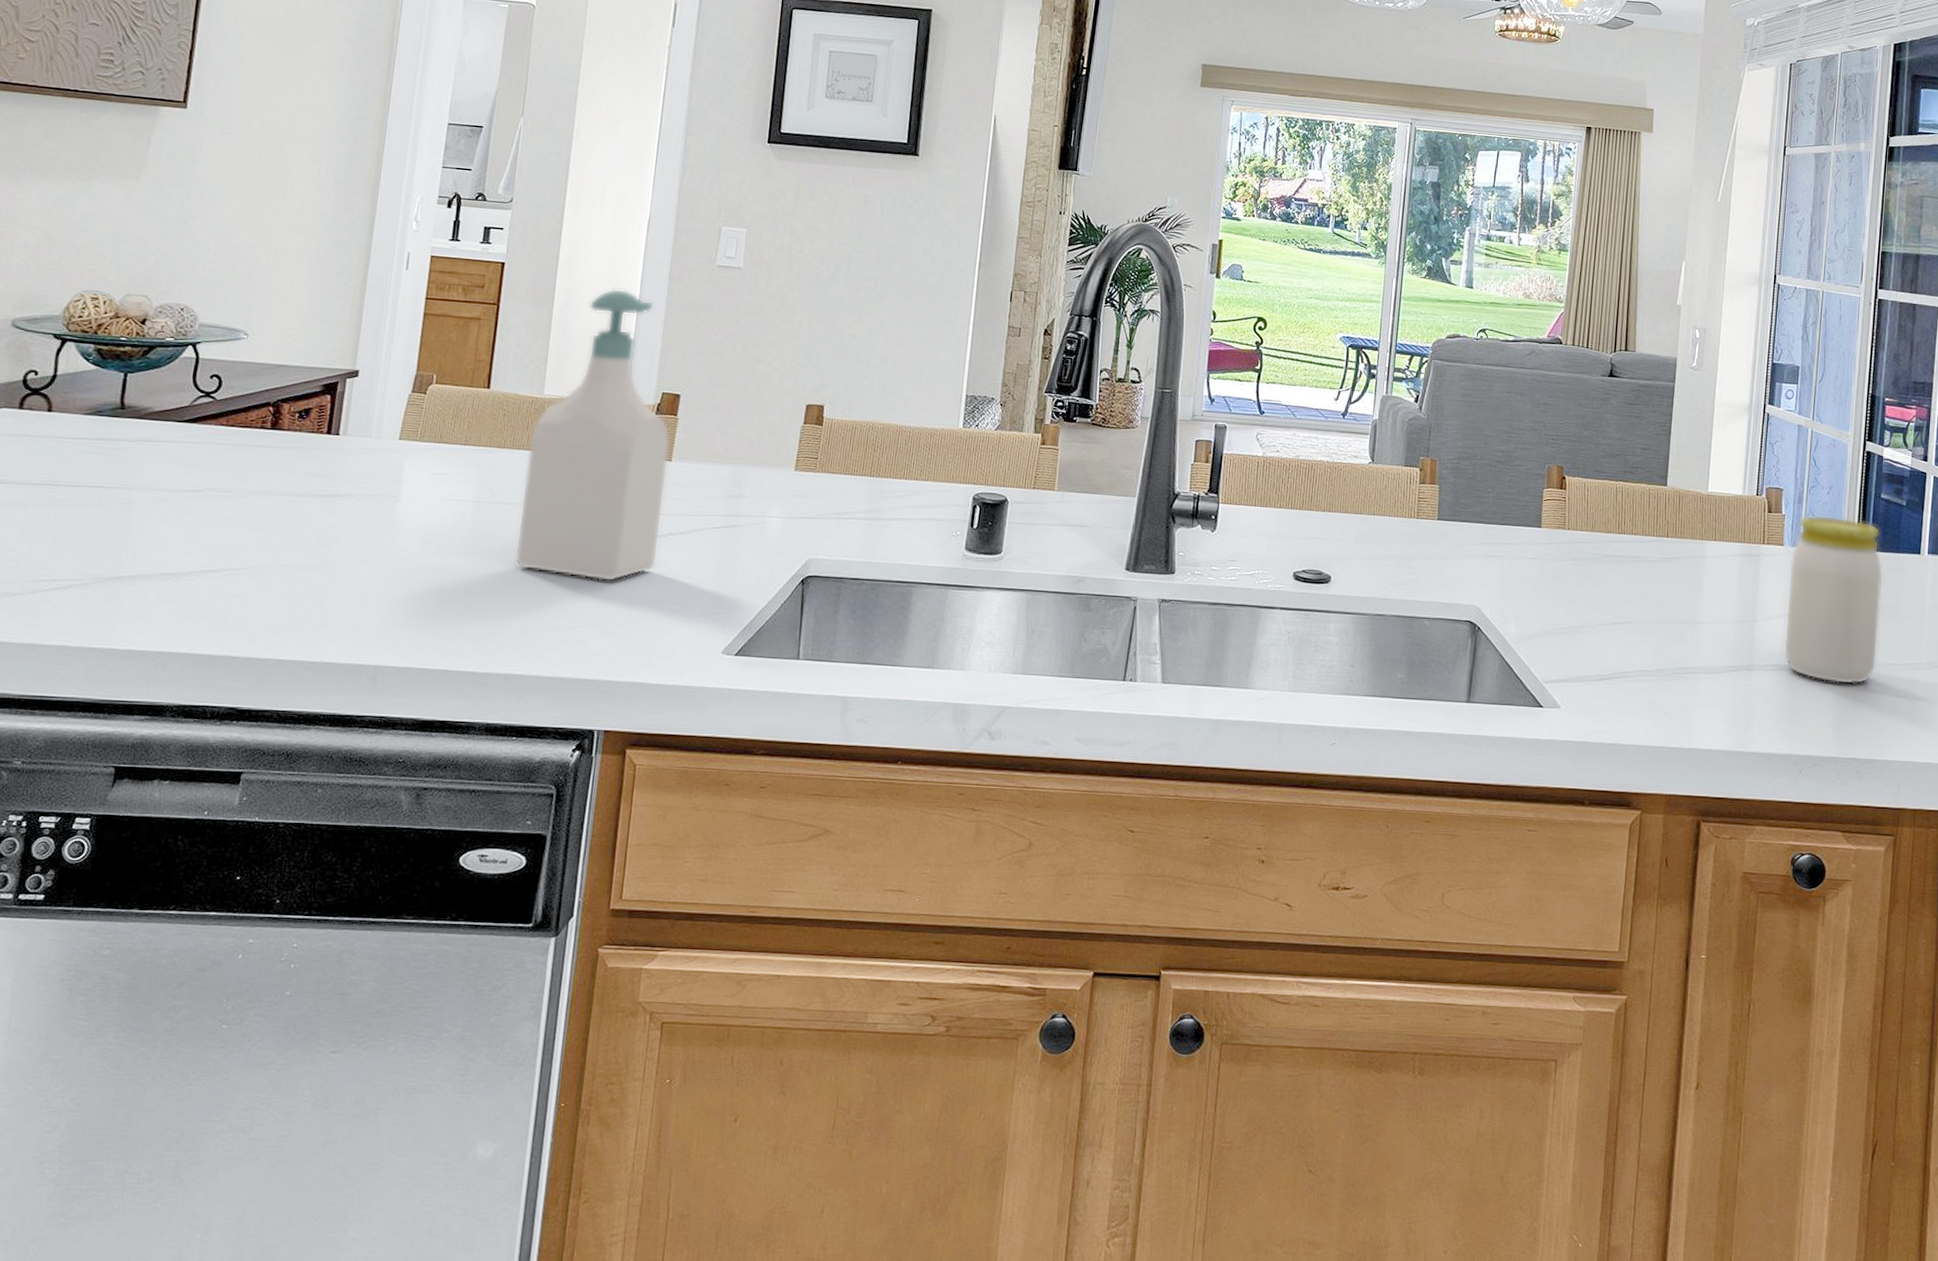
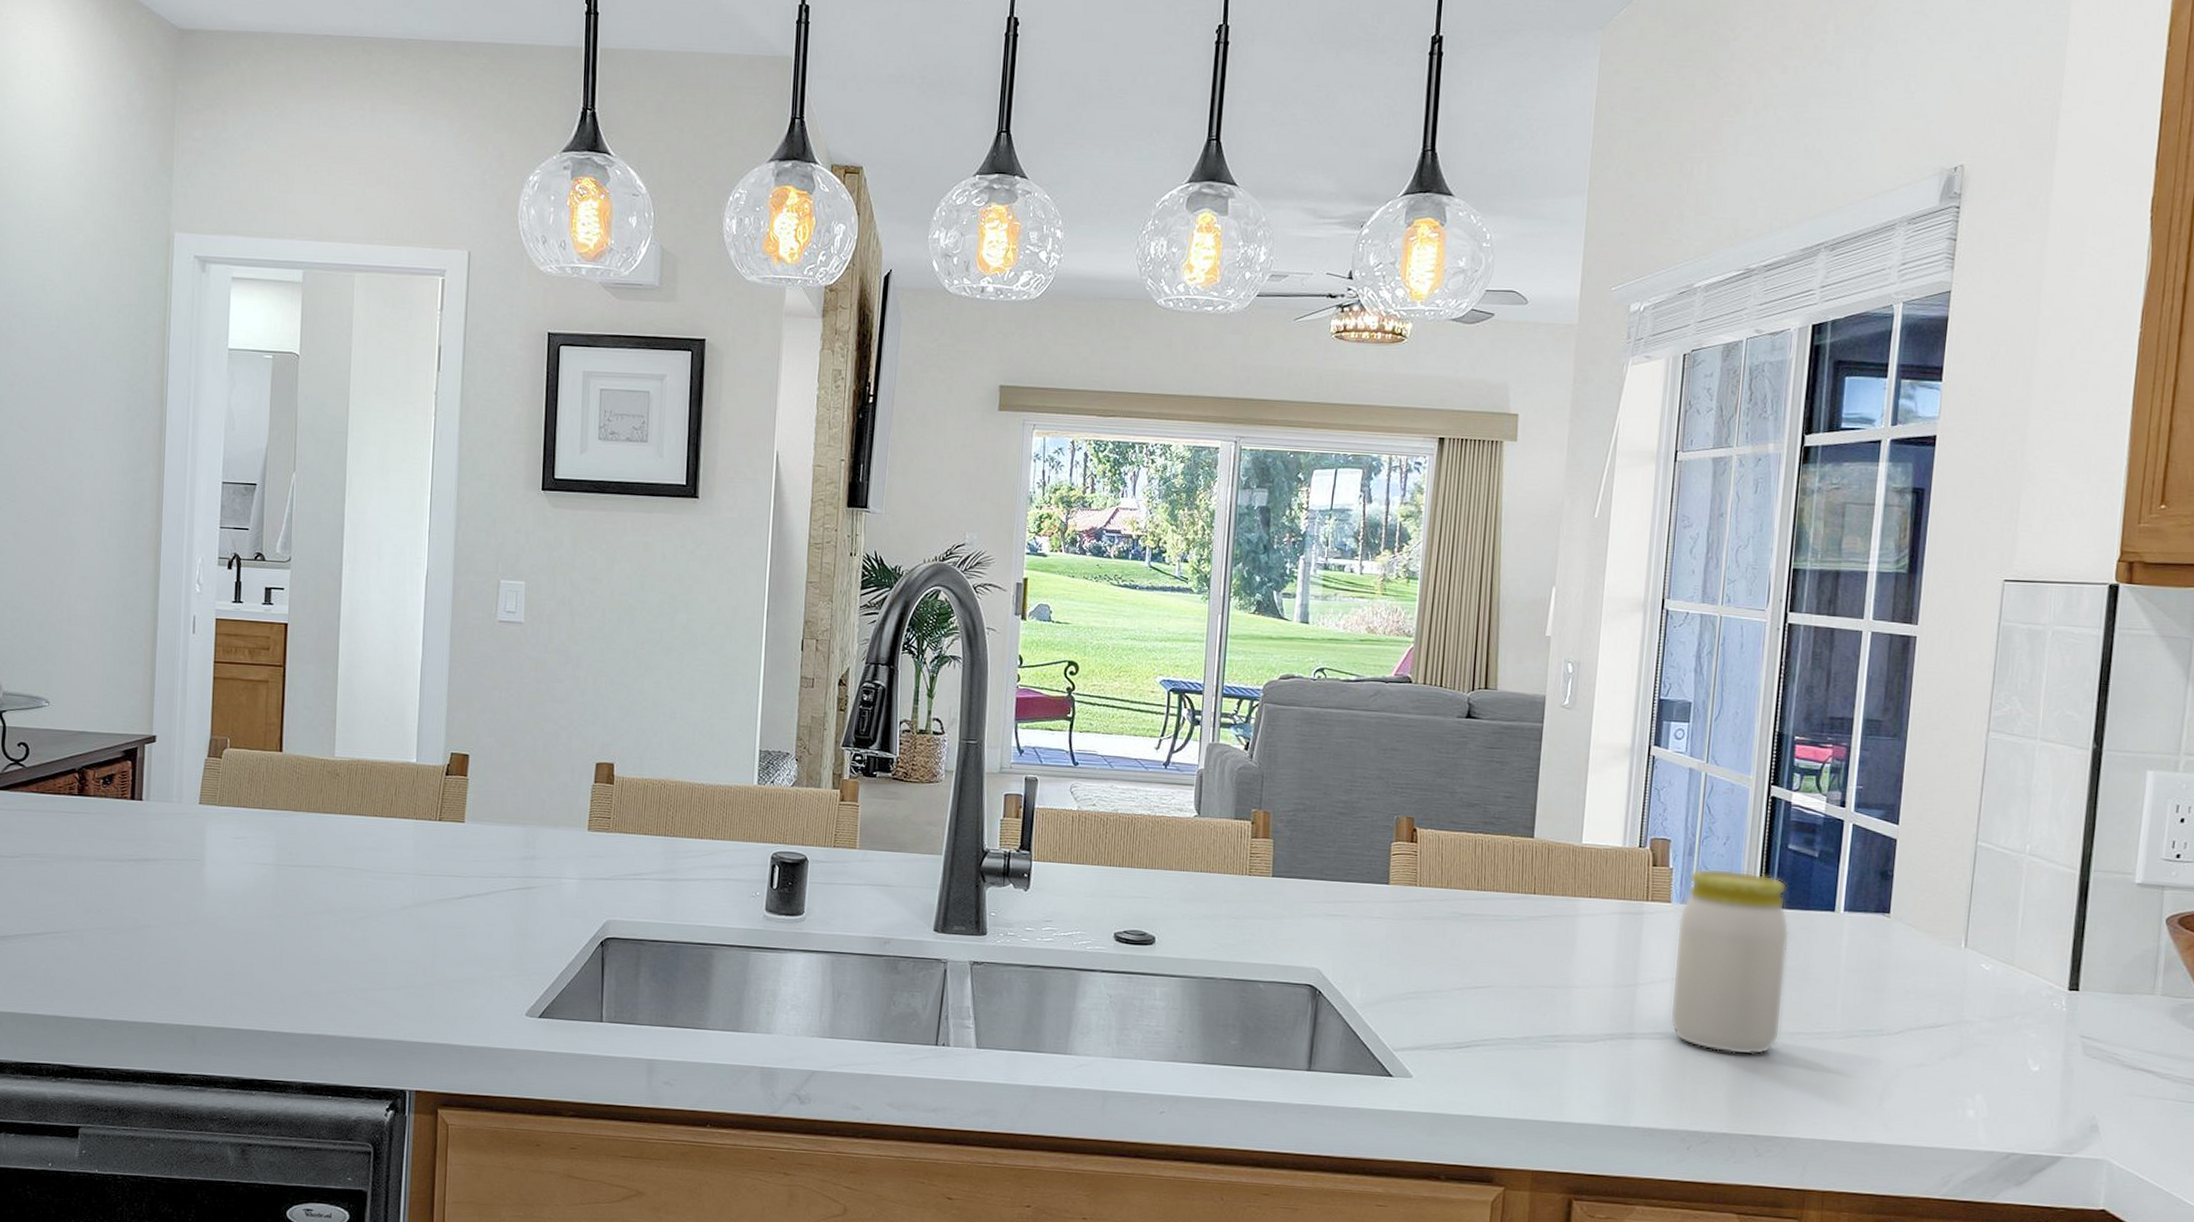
soap bottle: present [514,288,671,582] -> none [317,647,463,944]

